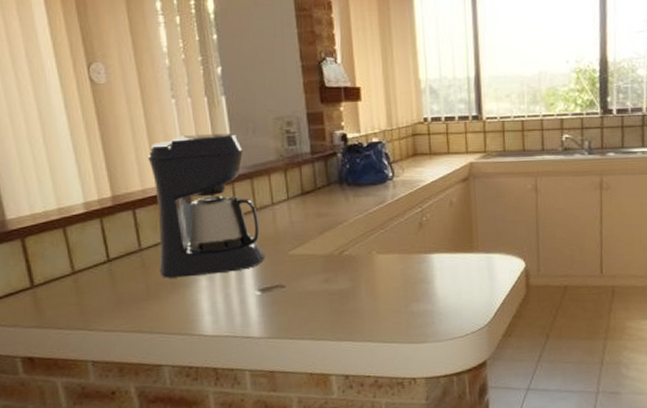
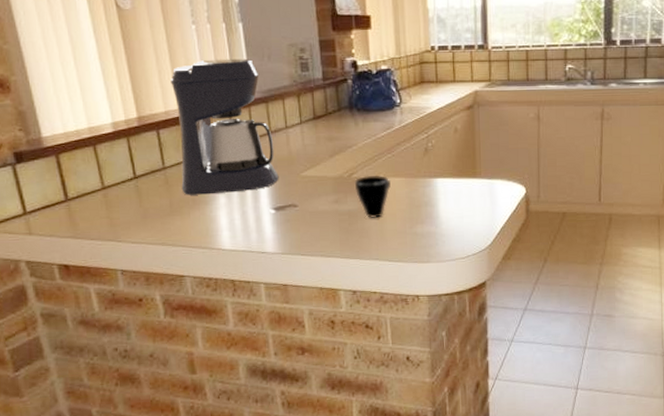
cup: none [345,252,384,298] -> present [354,175,391,219]

